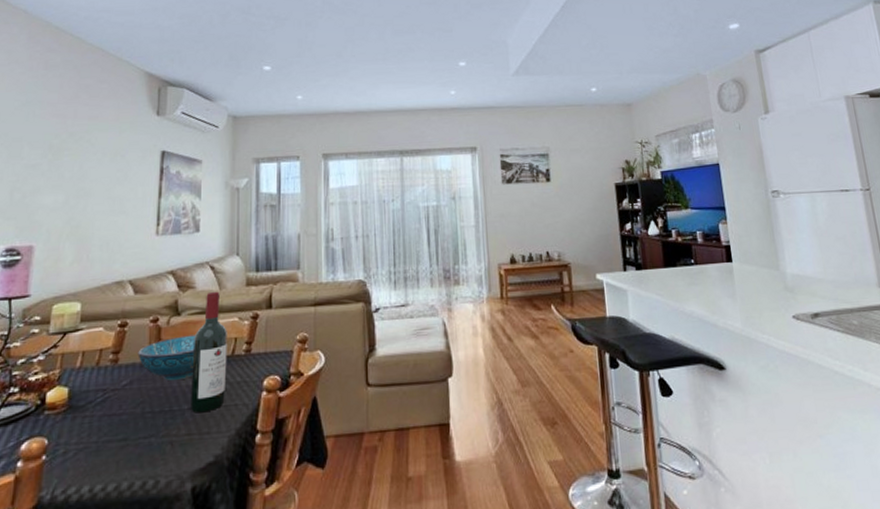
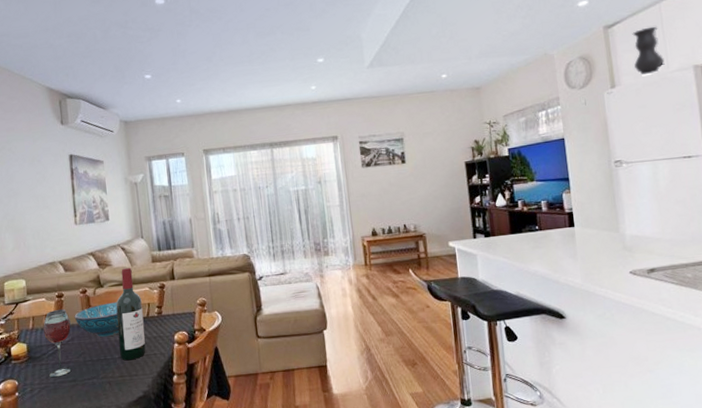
wineglass: none [91,342,132,435] -> present [43,309,72,378]
vase: none [783,55,815,102] -> present [632,27,663,75]

